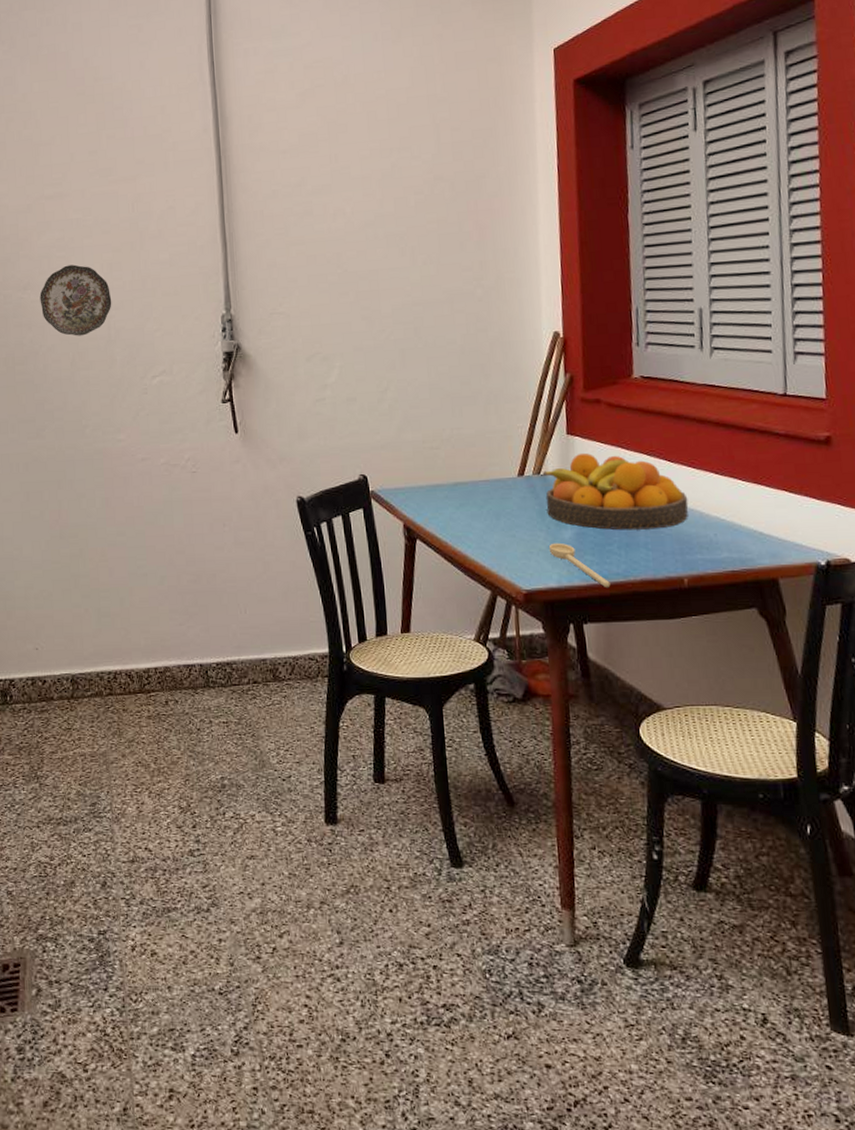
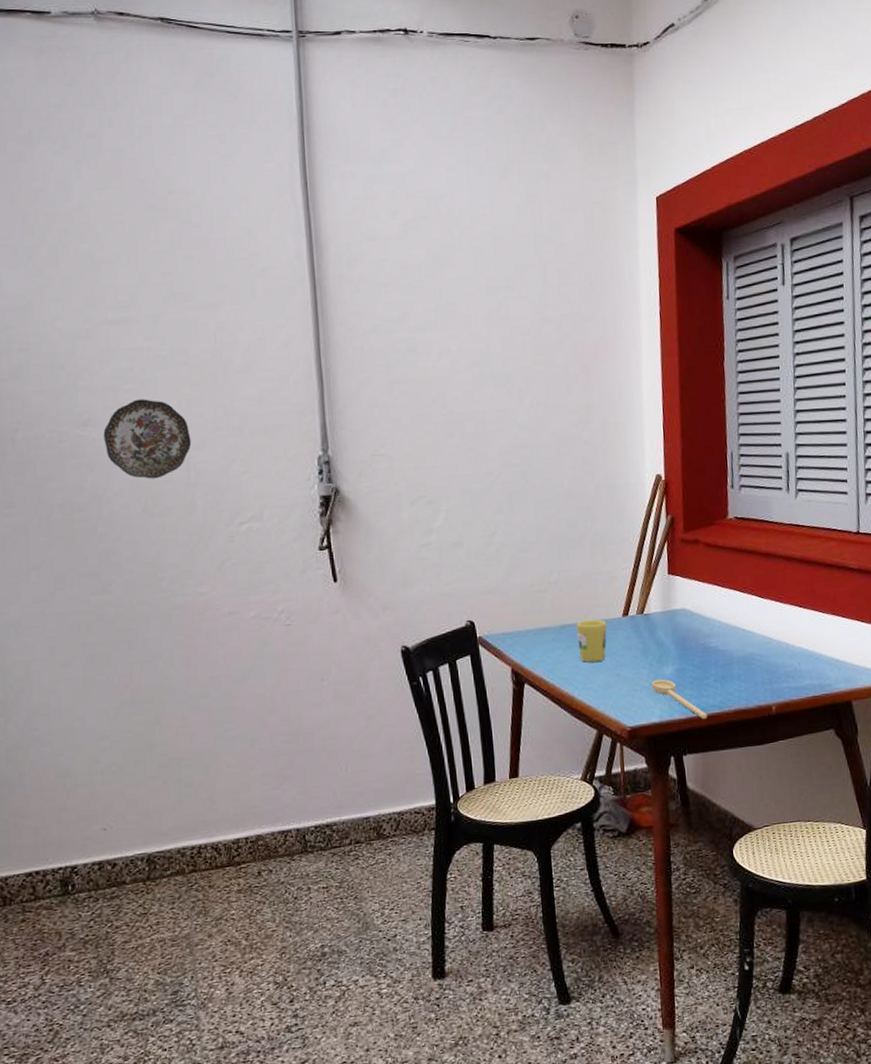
mug: none [469,478,502,522] -> present [576,619,607,663]
fruit bowl: present [542,452,689,530] -> none [645,591,777,664]

